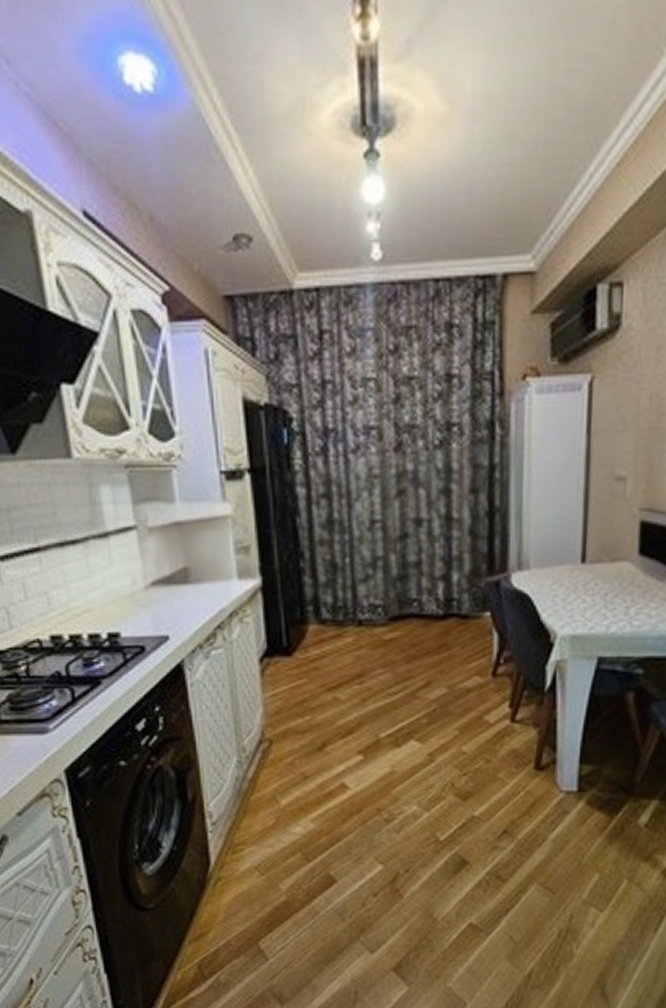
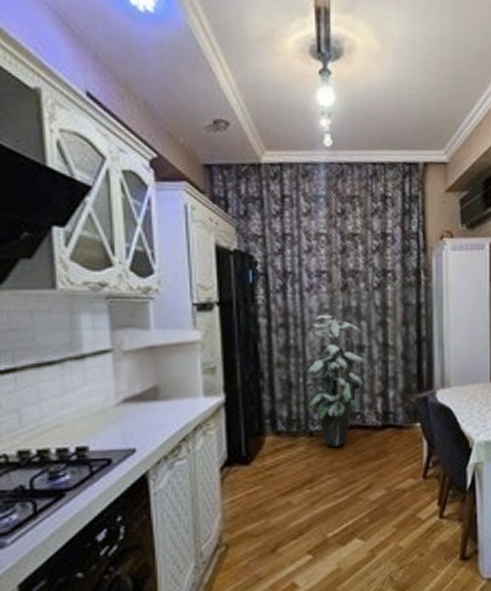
indoor plant: none [343,481,422,638] -> present [298,314,364,447]

